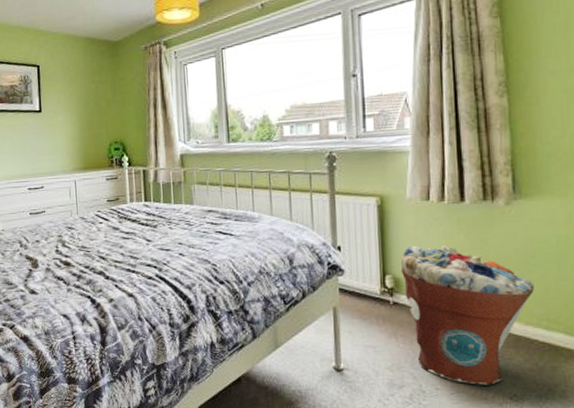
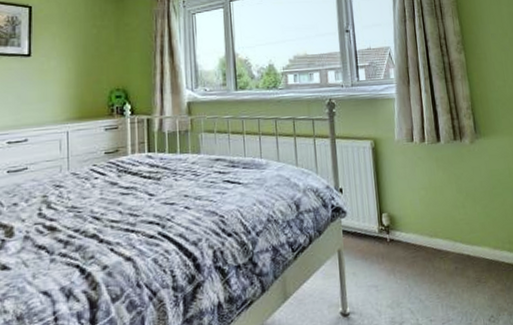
flower pot: present [400,245,534,385] -> none [394,182,498,311]

